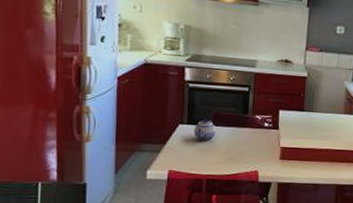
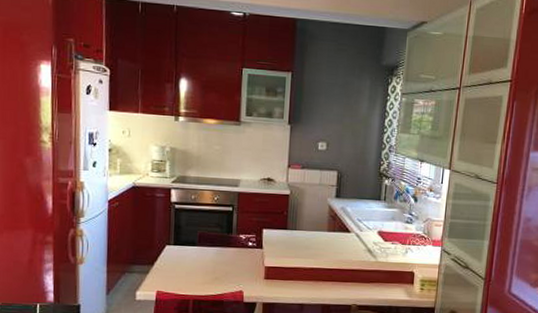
teapot: present [194,118,217,141] -> none [180,239,202,261]

